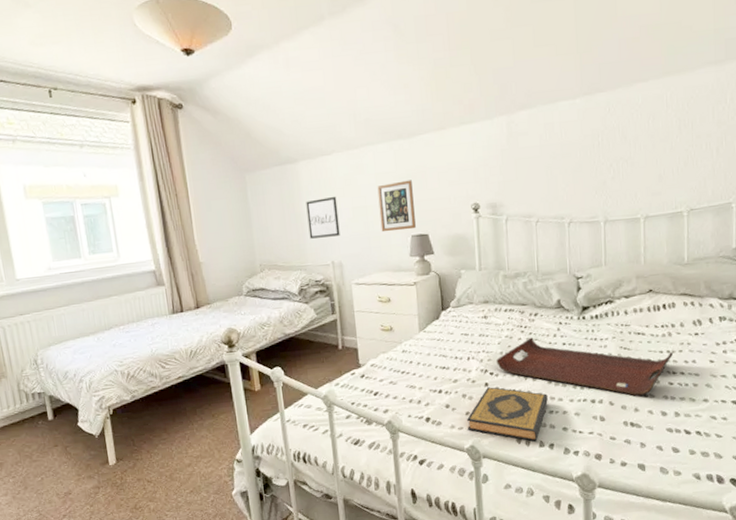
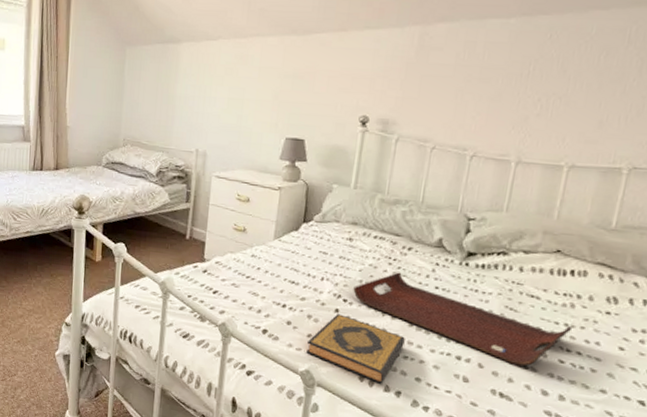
wall art: present [306,196,340,239] -> none [178,83,214,125]
picture frame: present [377,180,416,232] -> none [254,79,298,132]

